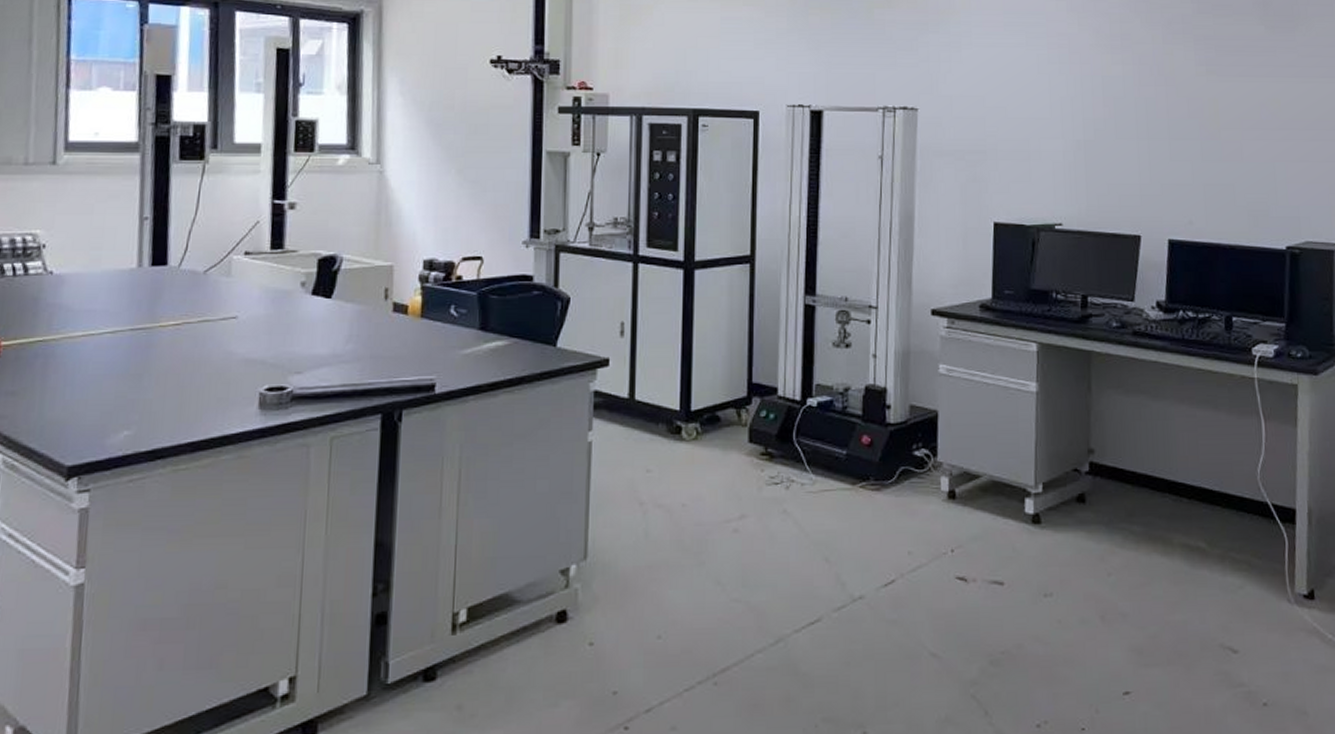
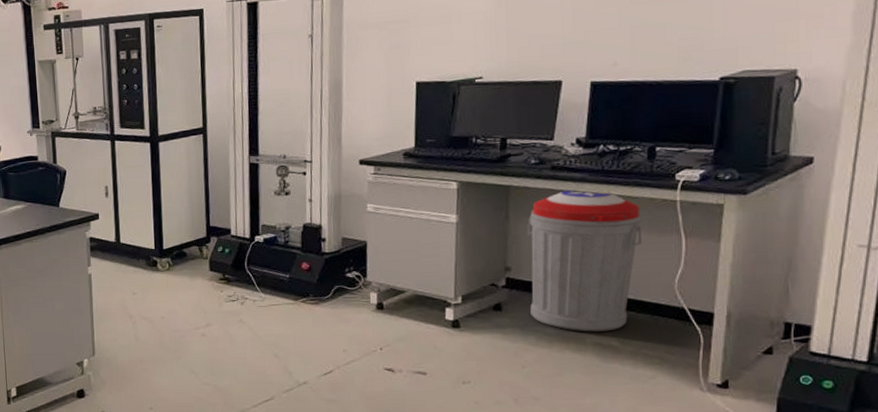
trash can: none [1109,358,1225,531] -> present [526,189,643,332]

